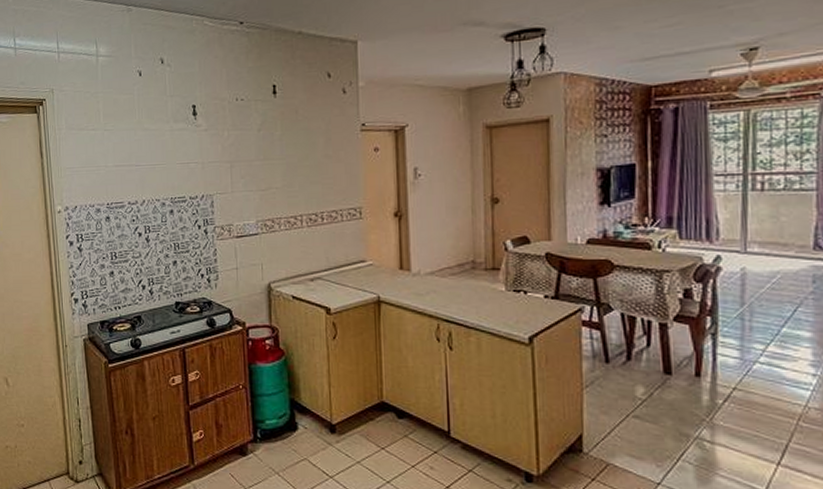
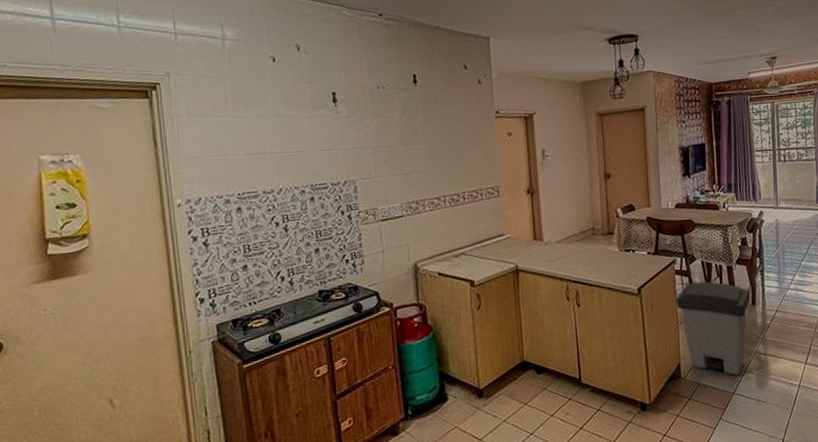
trash can: none [582,338,693,463] -> present [676,281,750,376]

